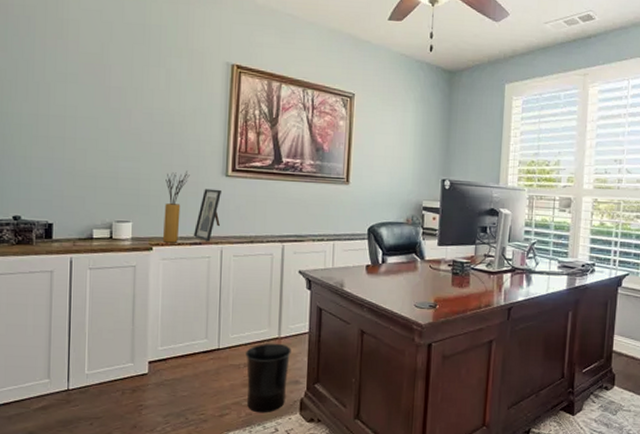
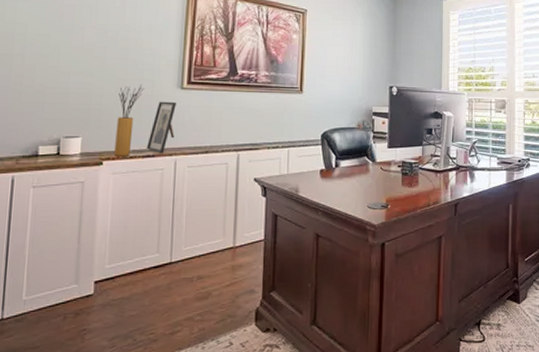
waste bin: present [246,343,291,412] -> none [199,252,247,326]

